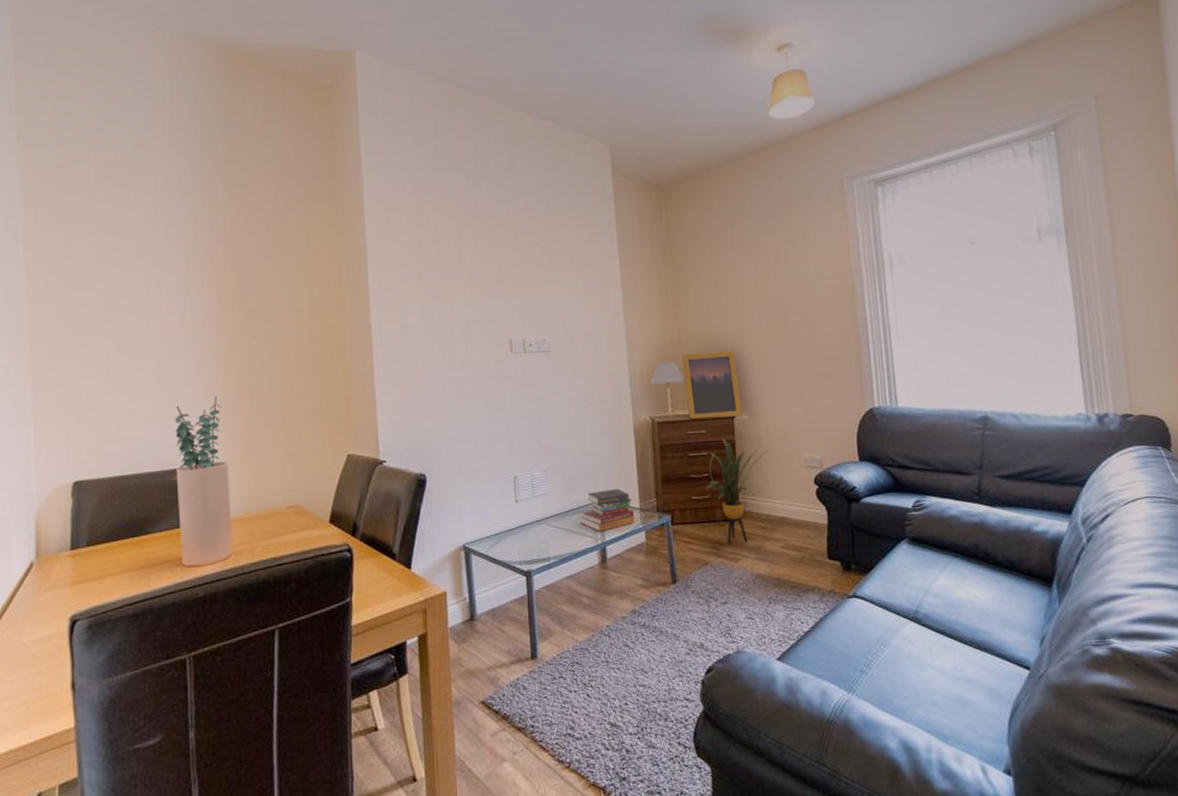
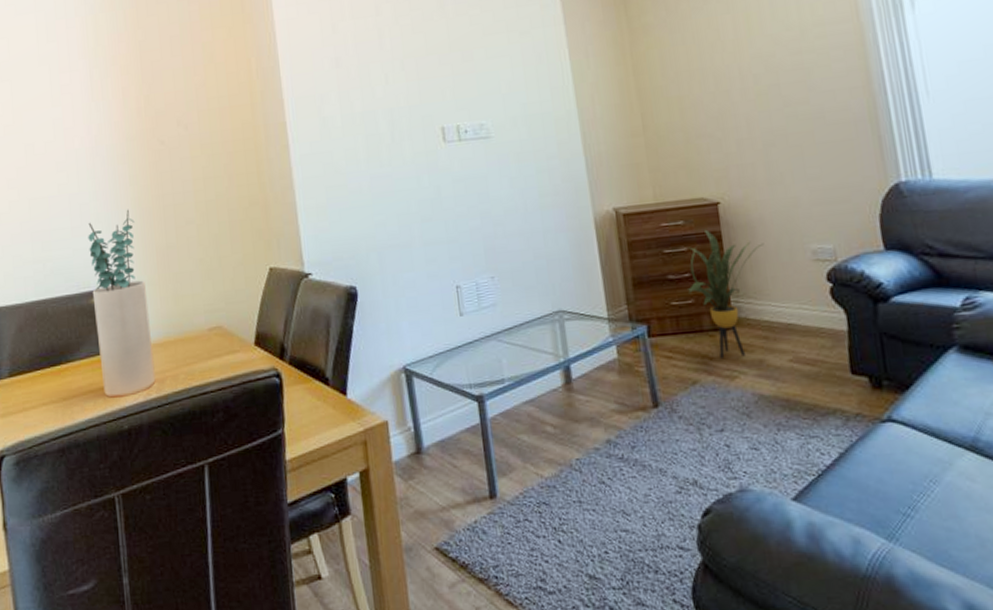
books: present [581,488,635,531] -> none [537,295,604,347]
lamp shade: present [650,362,686,388] -> none [611,140,655,173]
picture frame: present [682,351,742,420] -> none [648,123,729,210]

